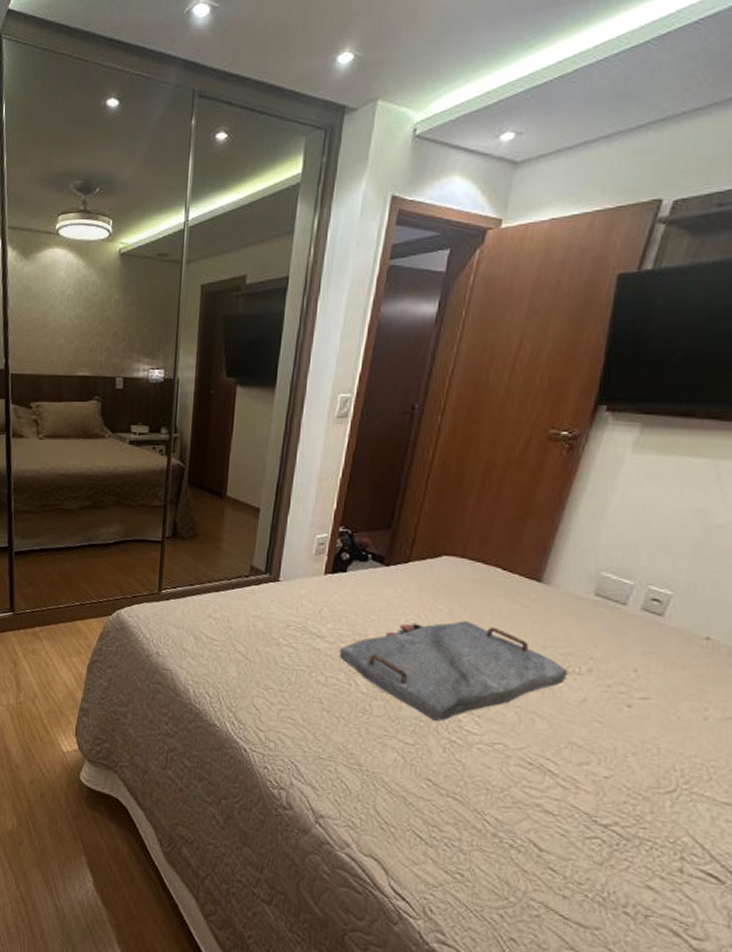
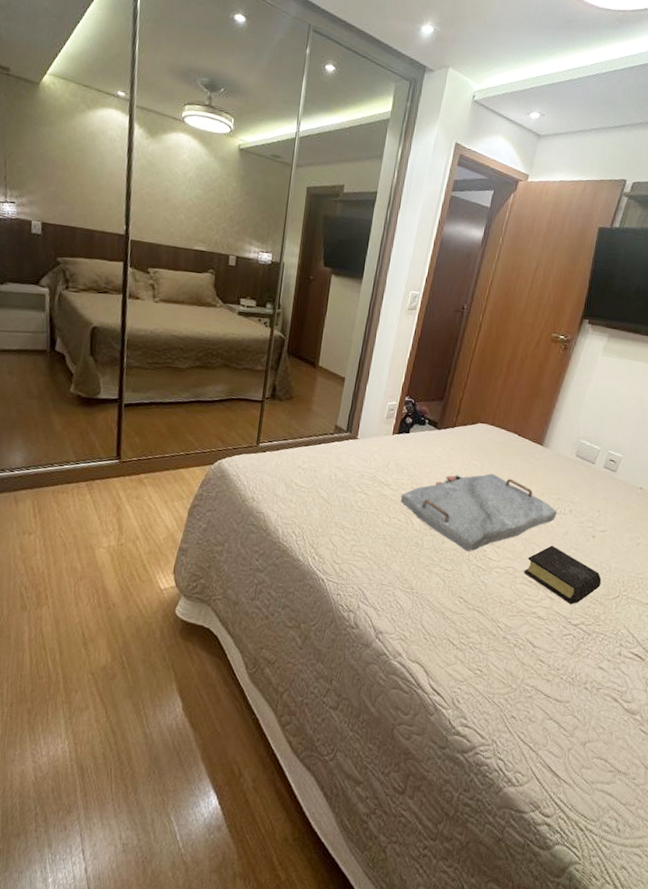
book: none [520,715,645,798] -> present [524,545,602,605]

